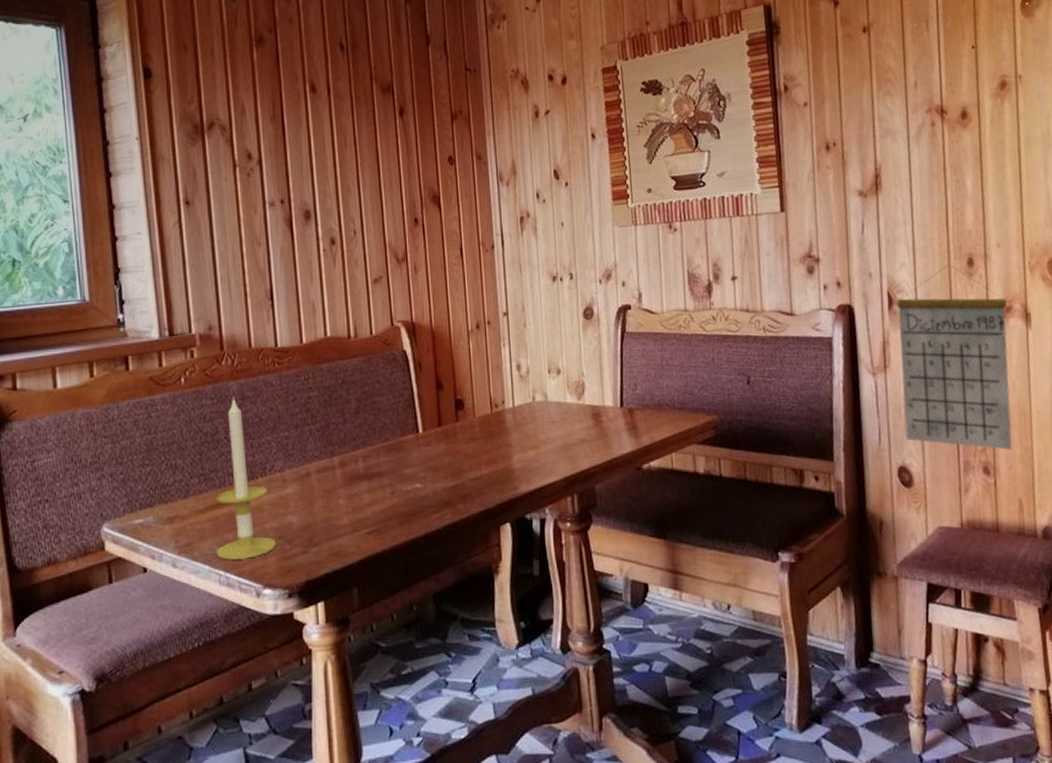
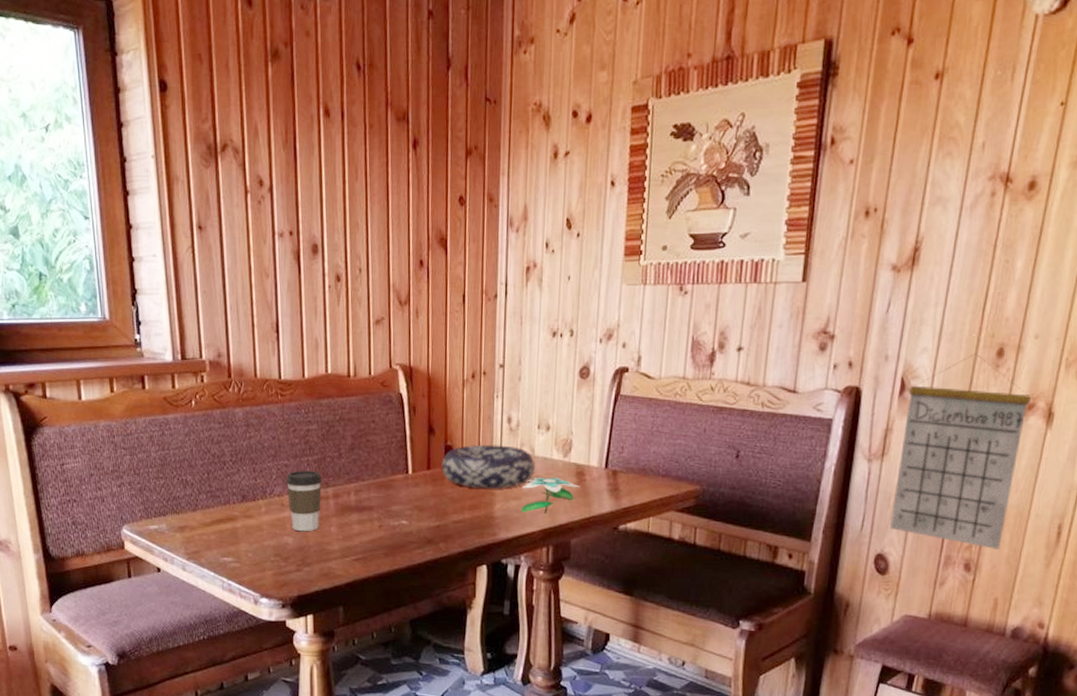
candle: present [215,396,277,560] -> none [221,423,274,570]
coffee cup: none [286,440,327,509] -> present [285,470,322,532]
decorative bowl: none [453,393,550,442] -> present [441,444,535,489]
flower: none [539,421,598,462] -> present [521,477,580,513]

